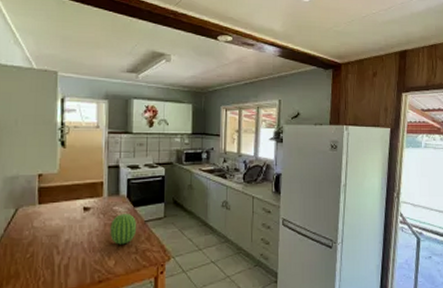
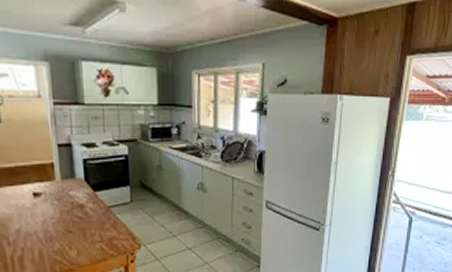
fruit: present [110,214,137,245] -> none [68,199,100,233]

